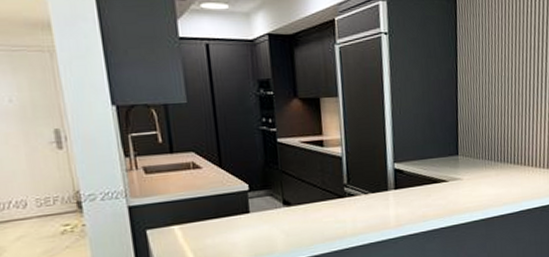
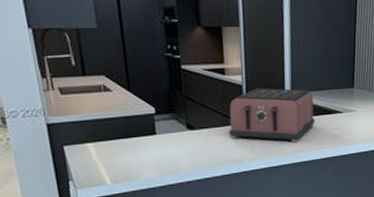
toaster: none [329,158,420,215] -> present [229,88,316,142]

